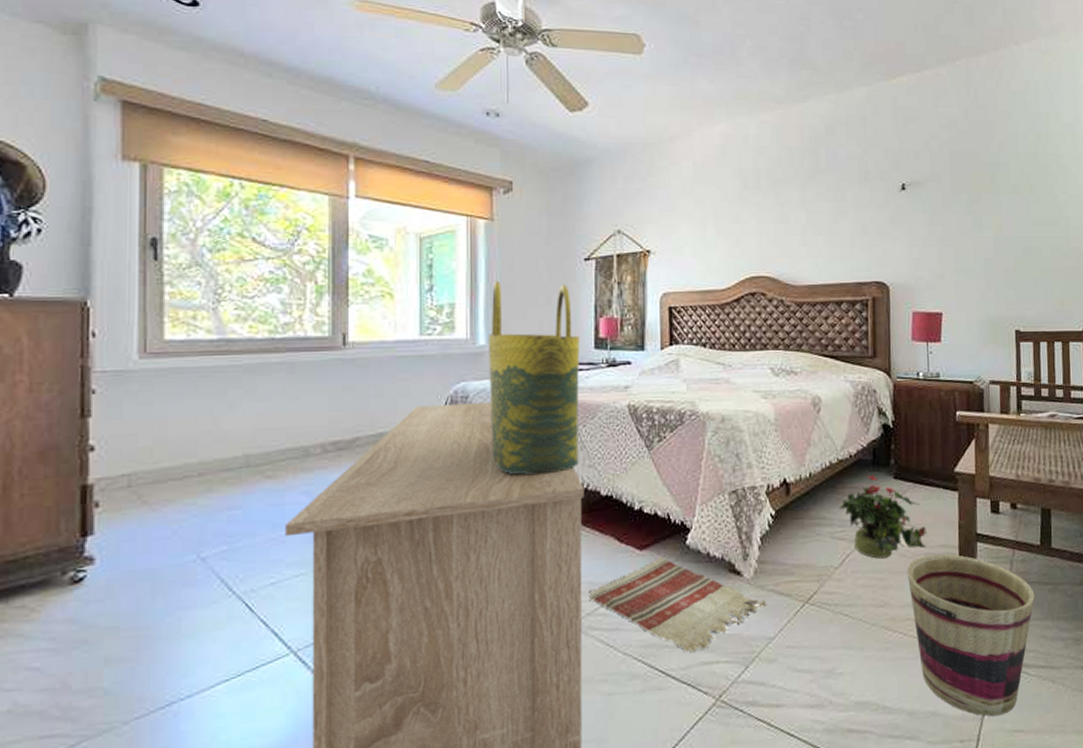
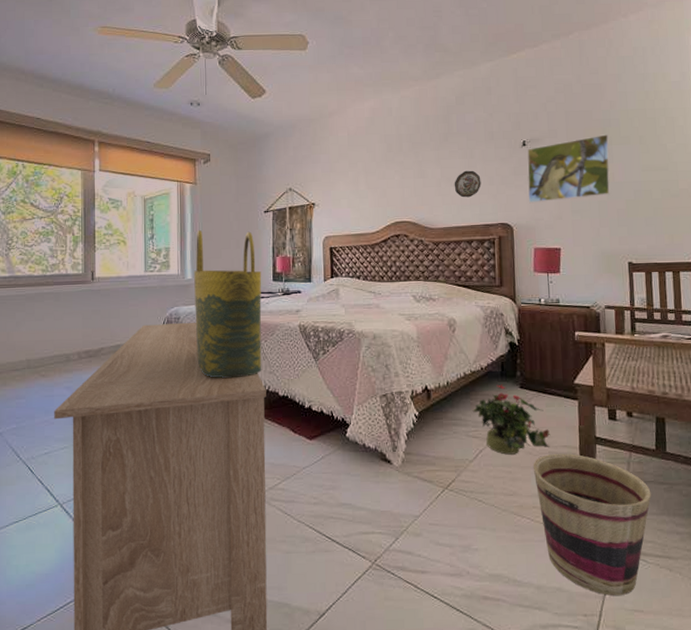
rug: present [589,557,767,653] -> none [271,446,413,524]
decorative plate: none [821,216,854,250] -> present [454,170,481,198]
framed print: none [906,181,998,259] -> present [527,134,611,204]

